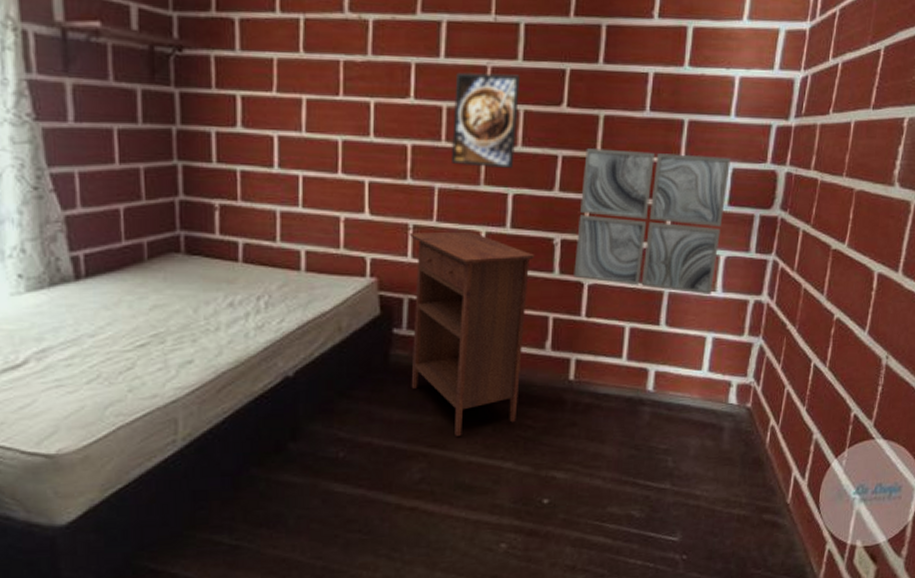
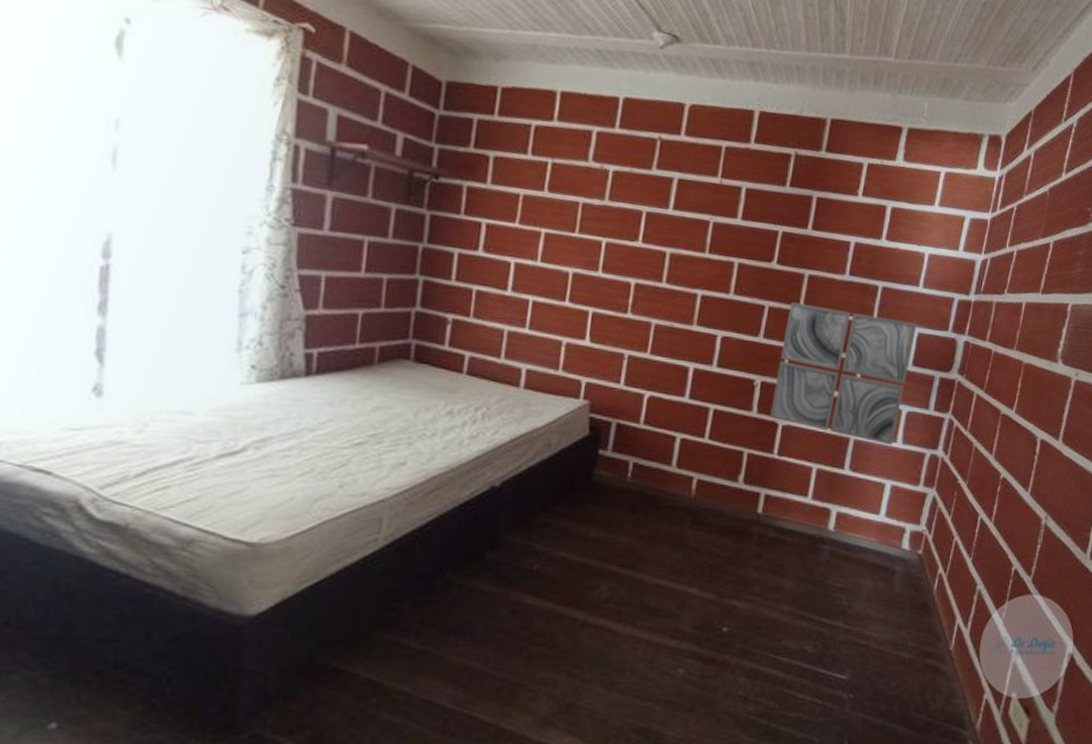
nightstand: present [409,231,535,437] -> none [609,362,737,560]
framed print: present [452,72,520,169] -> none [669,223,738,314]

